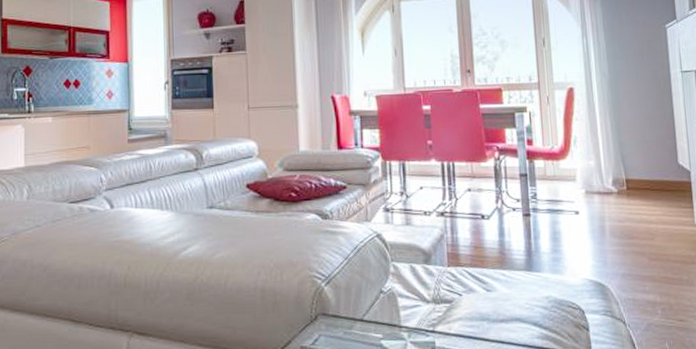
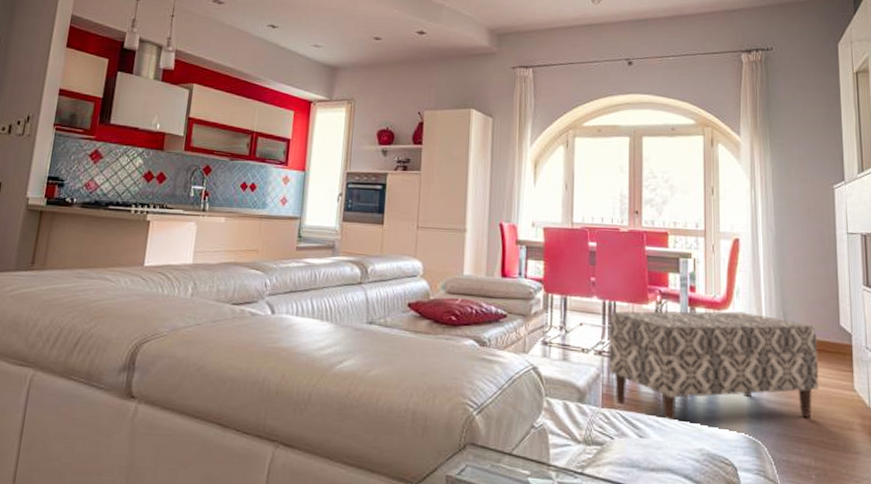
bench: none [449,160,661,272] -> present [608,311,819,421]

